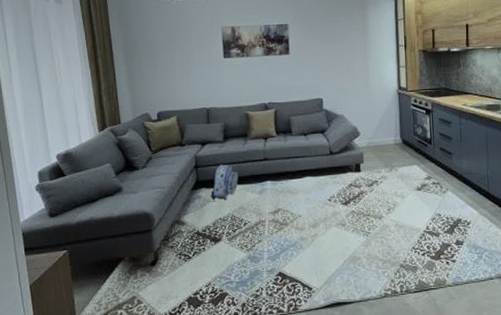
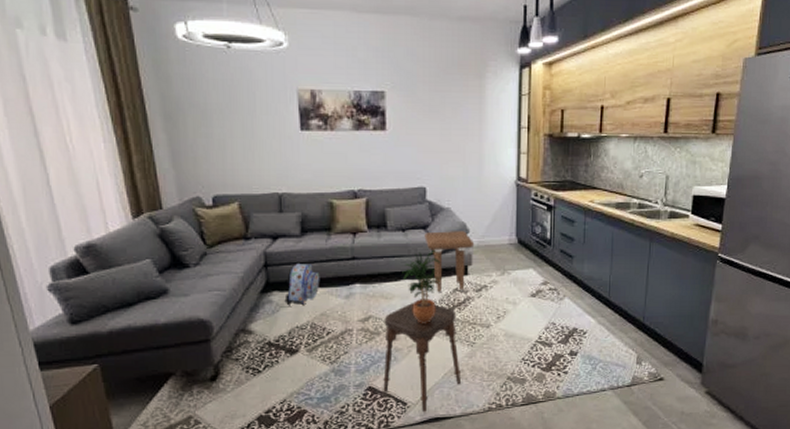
stool: none [291,197,360,297] -> present [383,303,462,413]
potted plant: none [305,151,339,215] -> present [402,251,443,323]
side table: none [323,134,365,188] -> present [424,231,475,293]

